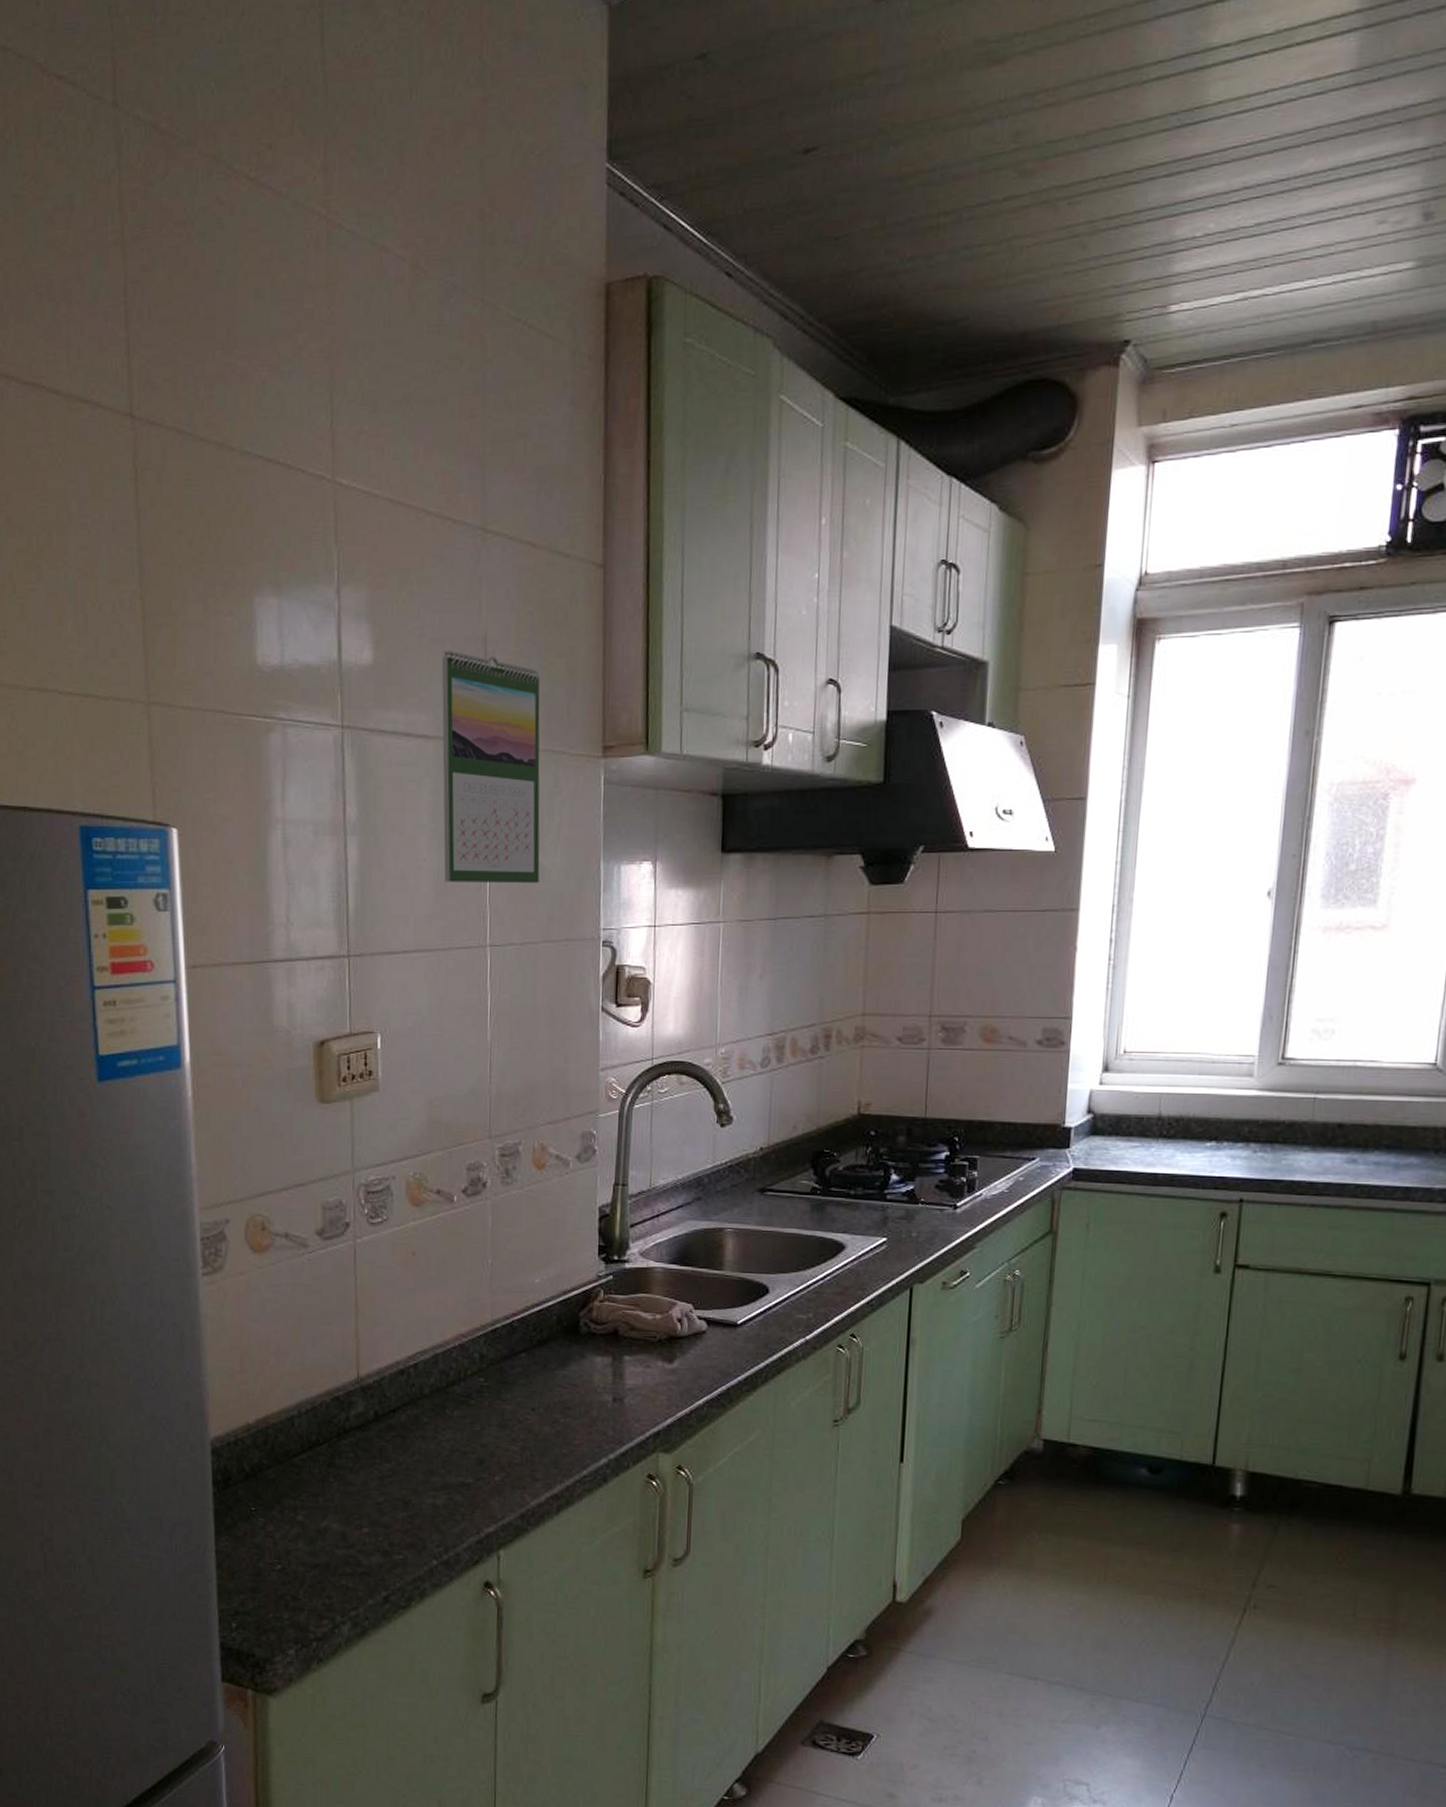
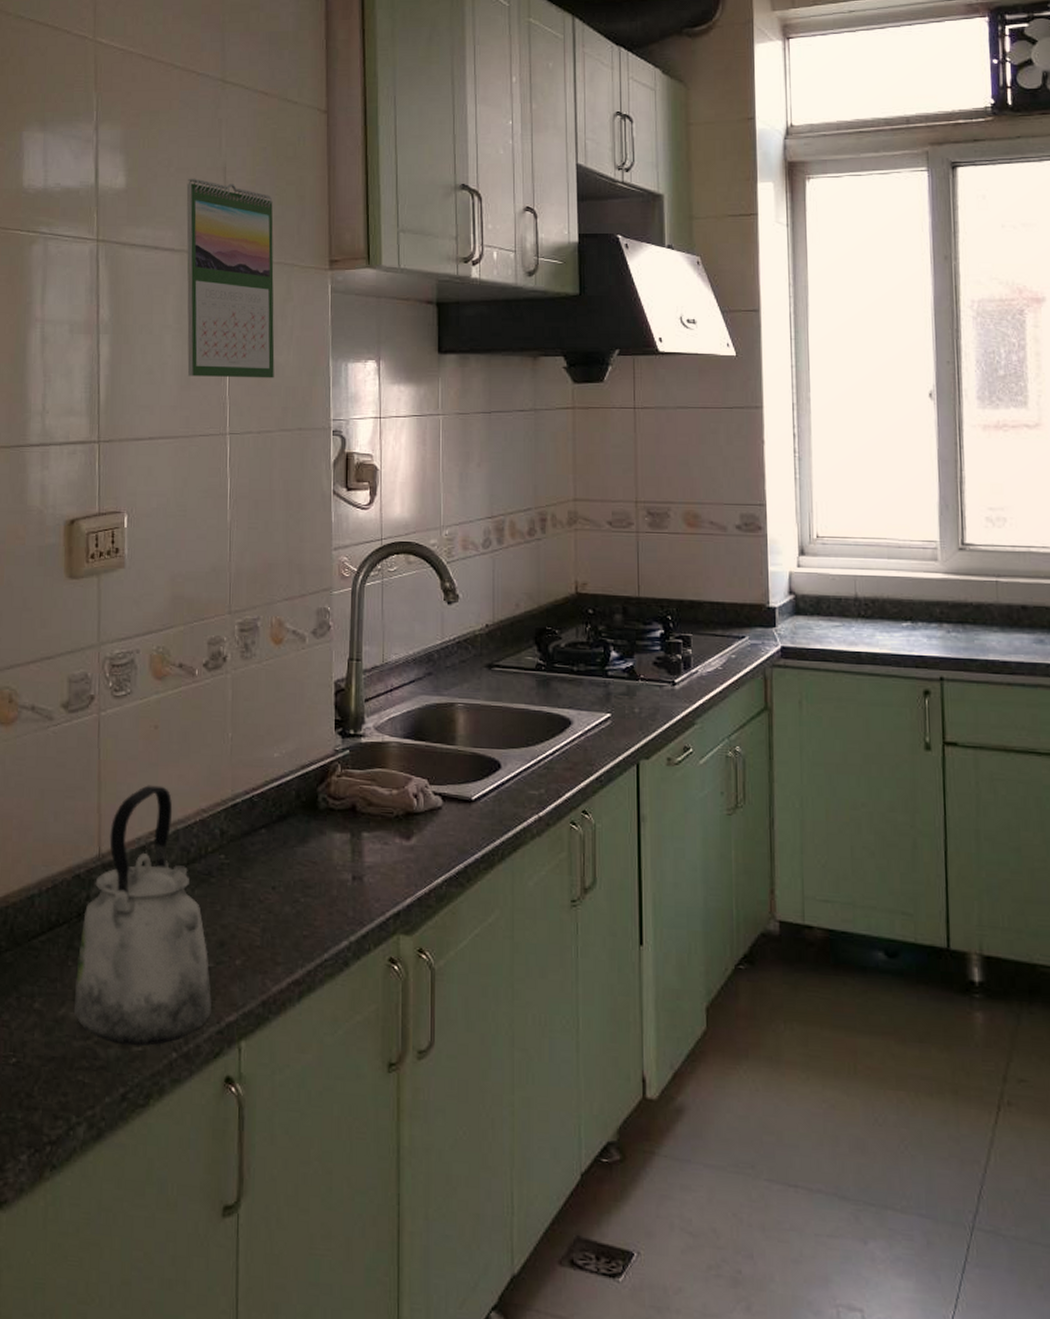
kettle: none [335,1311,471,1555] -> present [73,785,211,1047]

